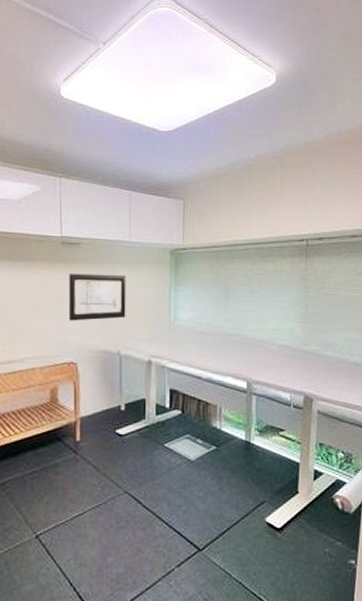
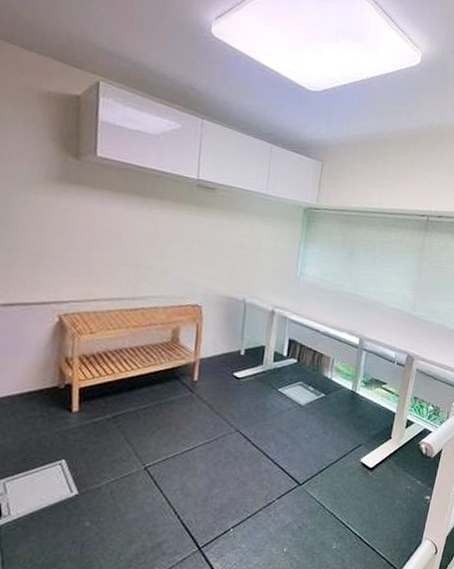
wall art: present [68,273,126,321] -> none [197,217,259,268]

